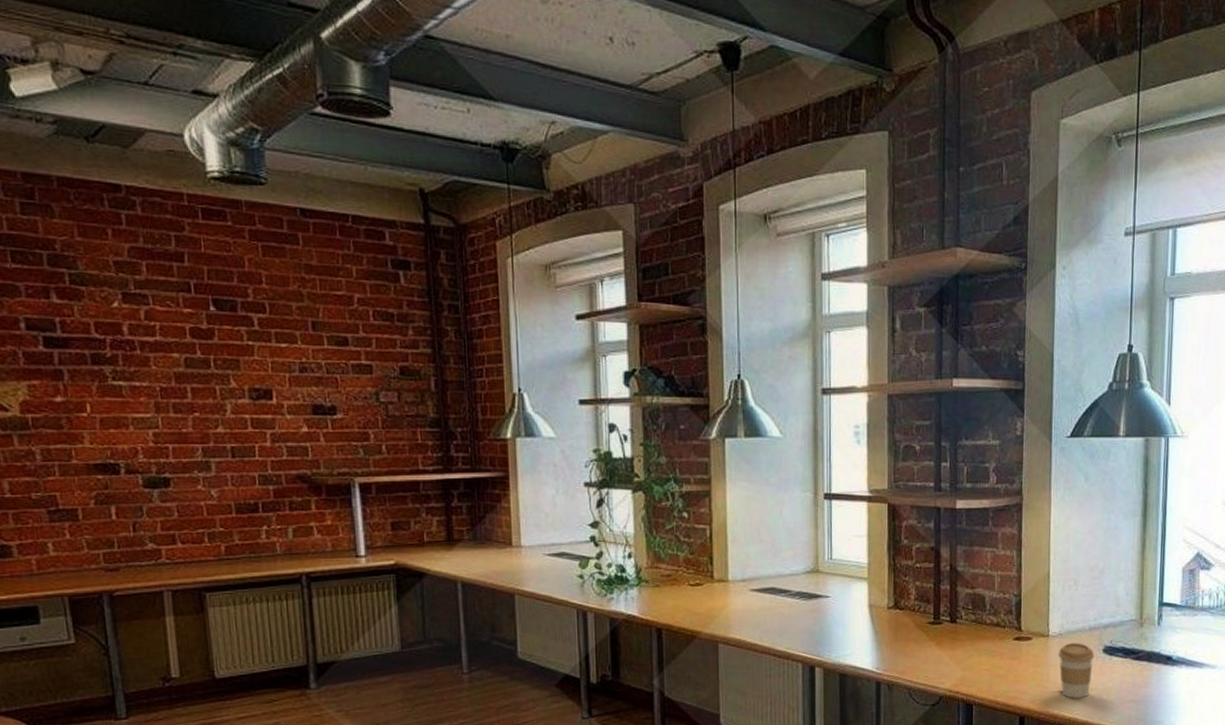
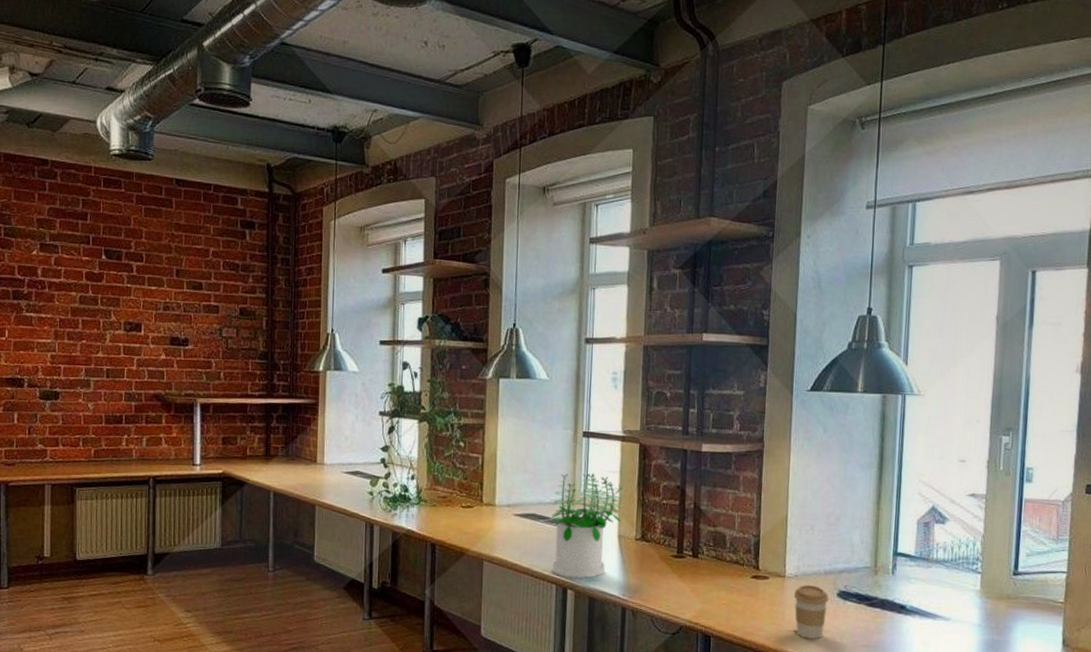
potted plant: none [792,538,873,654] -> present [550,473,624,578]

